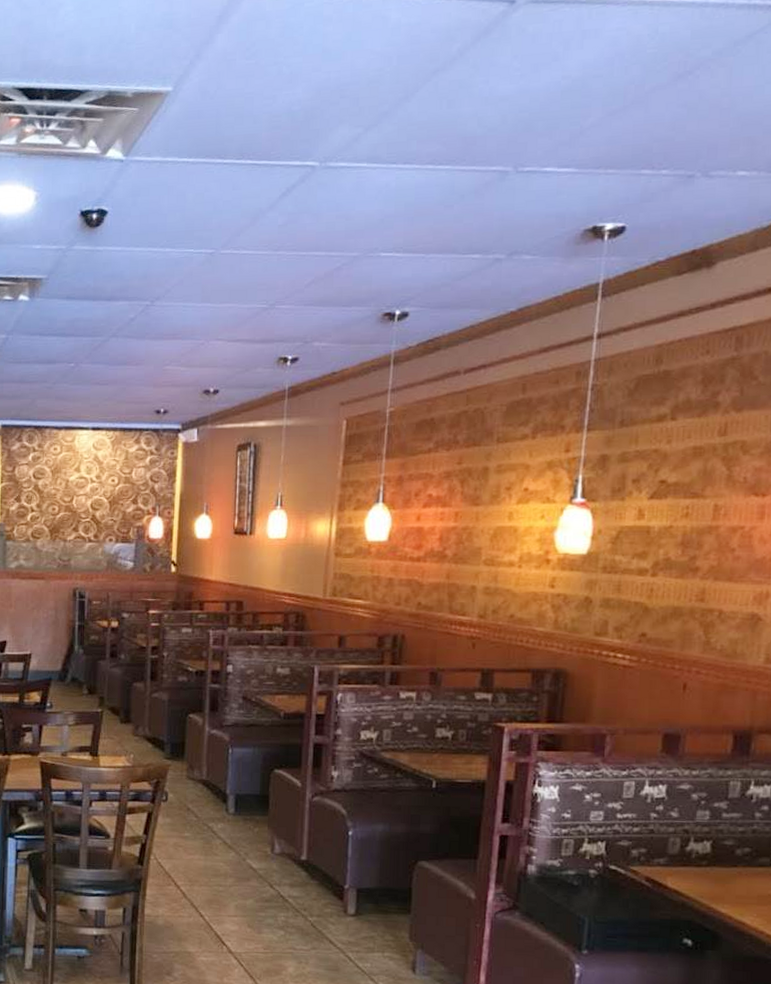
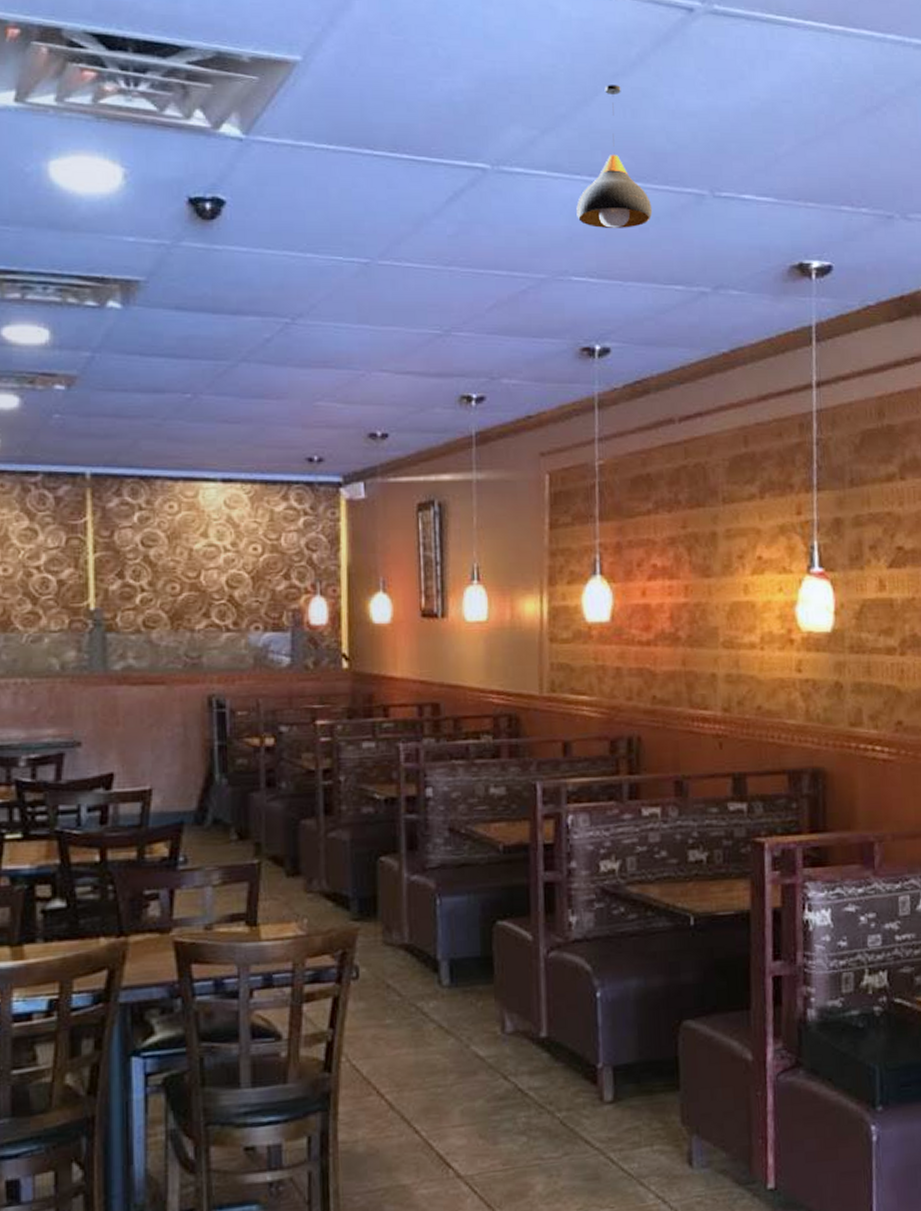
pendant light: none [390,80,459,209] -> present [576,85,653,228]

